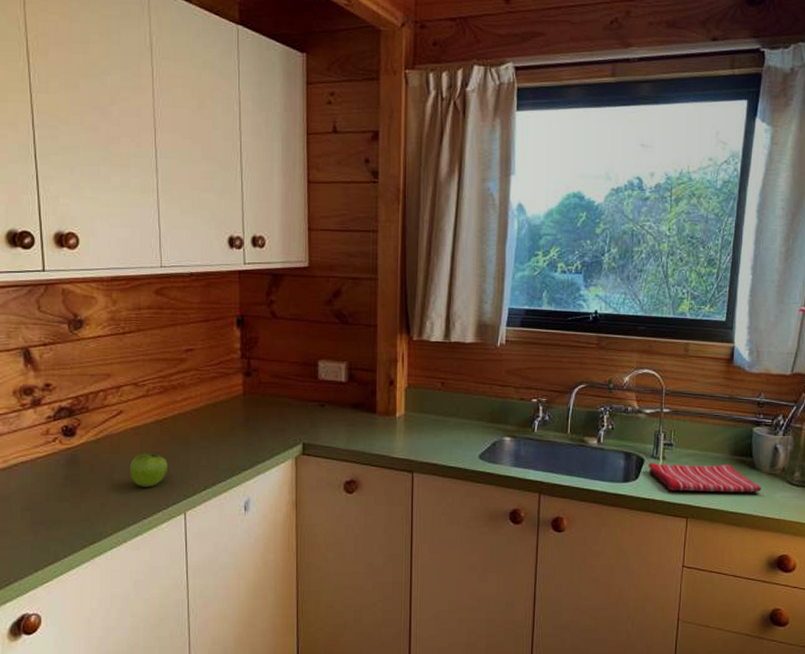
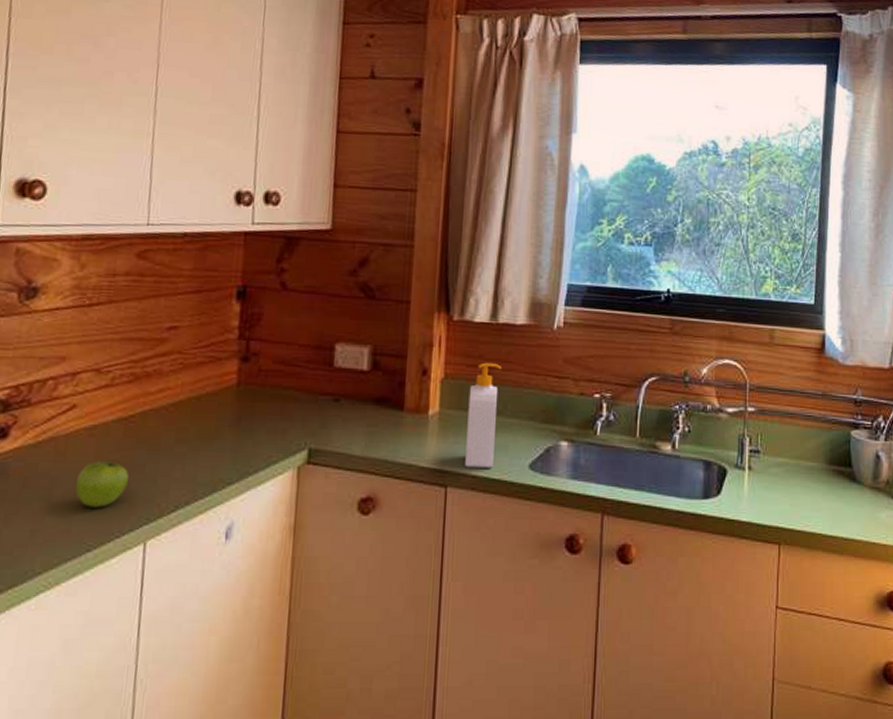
soap bottle: none [427,374,455,458] -> present [465,362,503,468]
dish towel: present [647,462,762,493] -> none [731,473,864,512]

